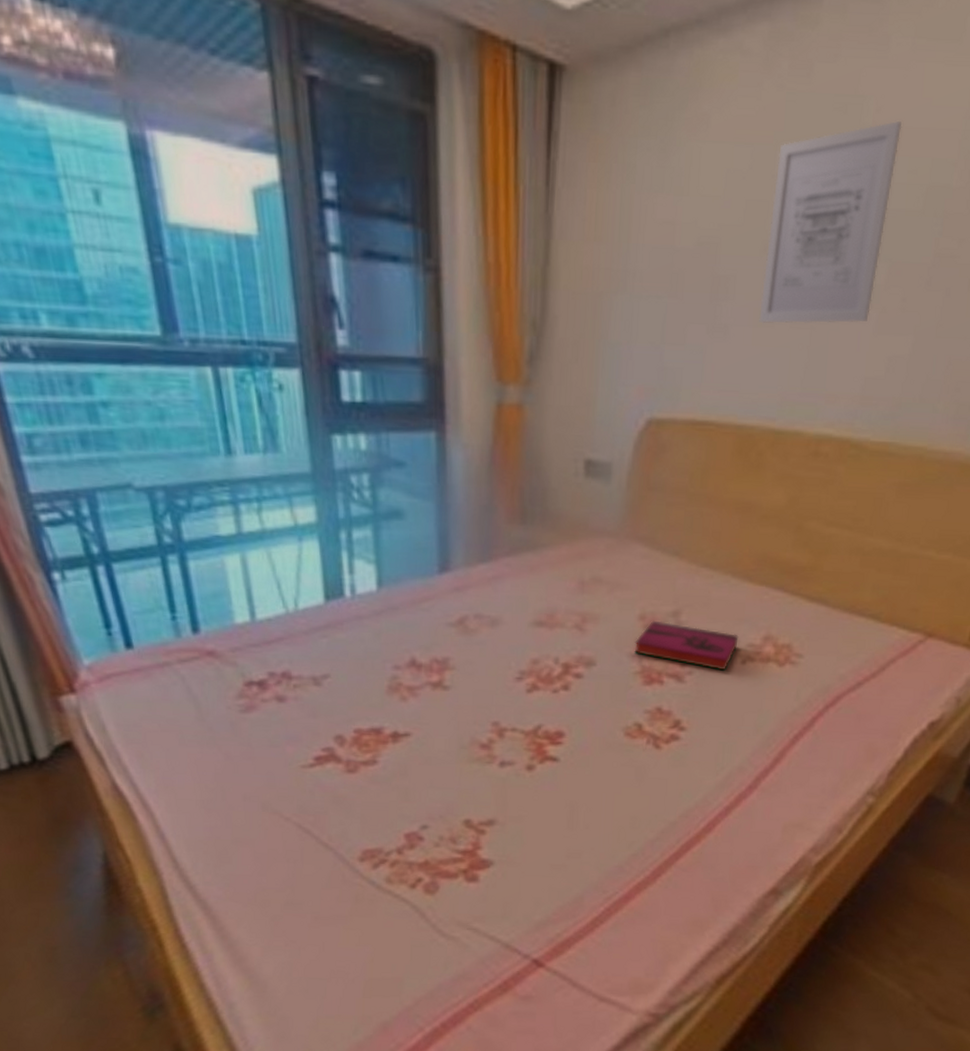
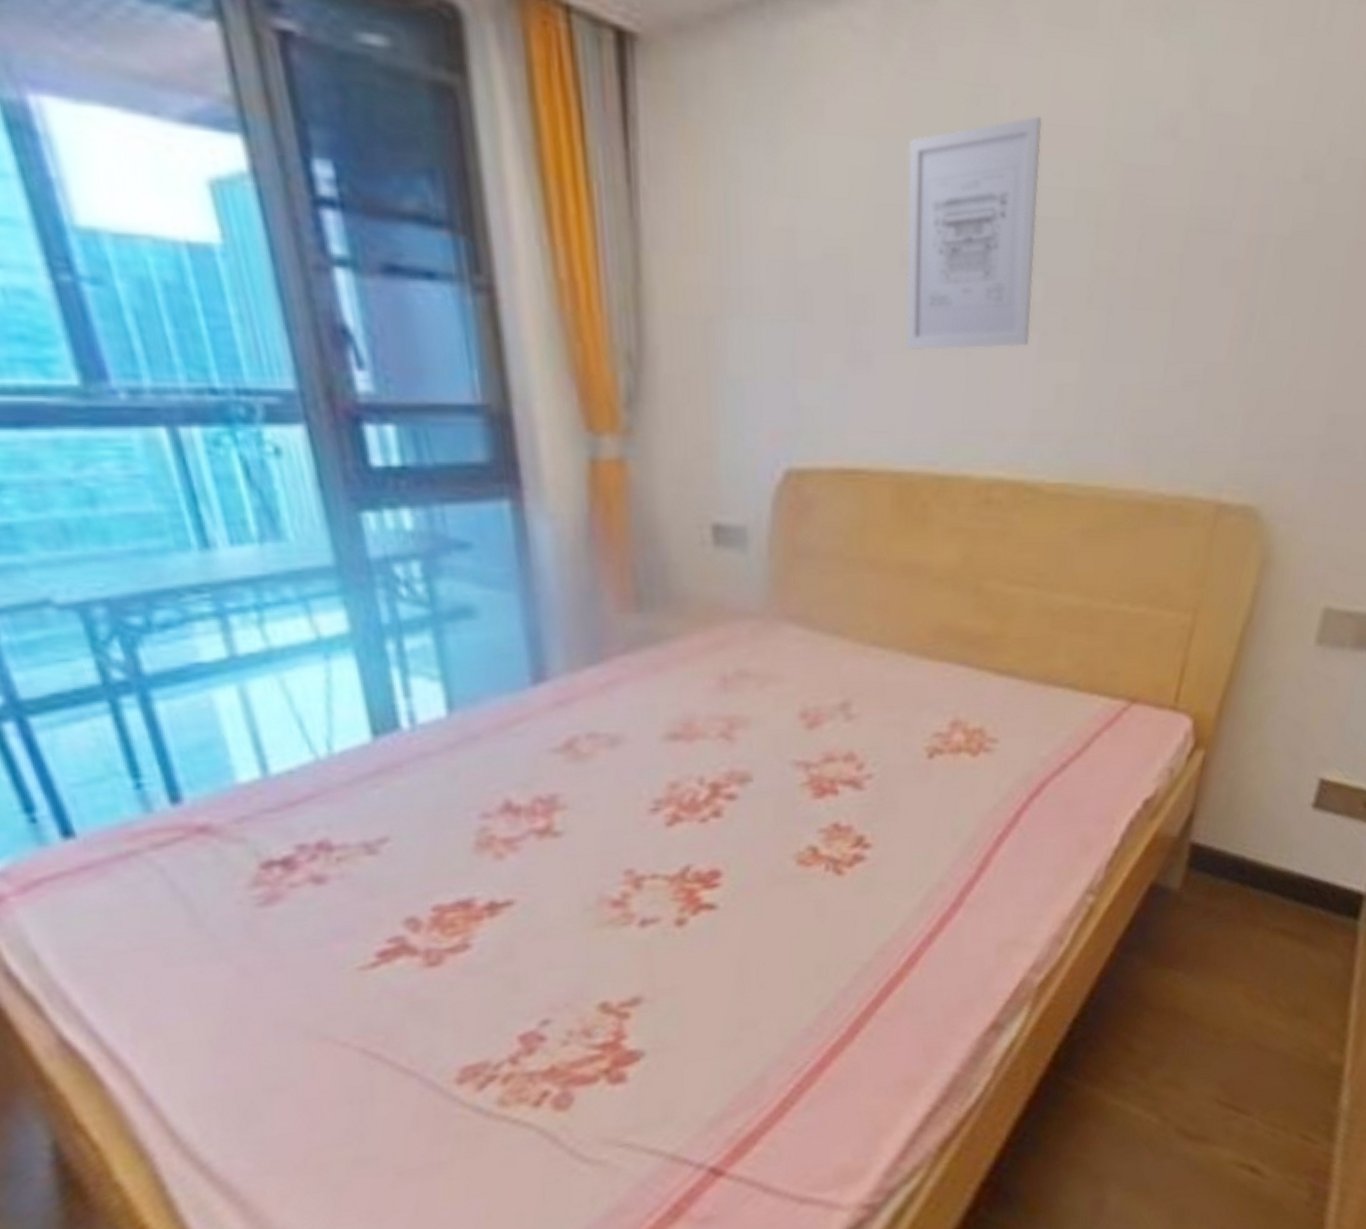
hardback book: present [634,620,739,671] -> none [798,716,922,769]

